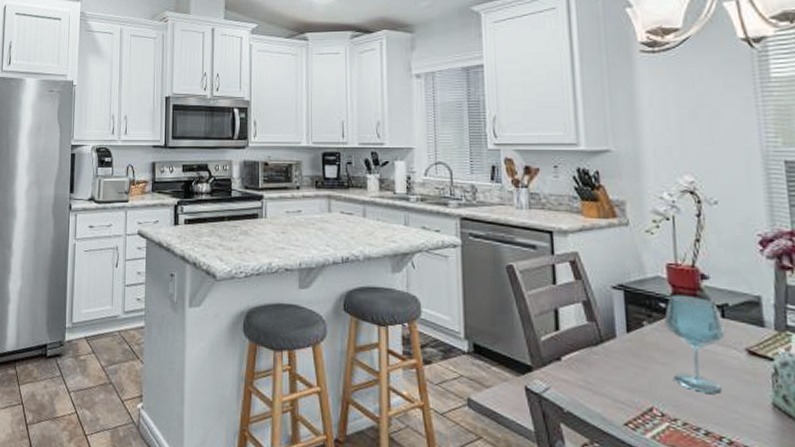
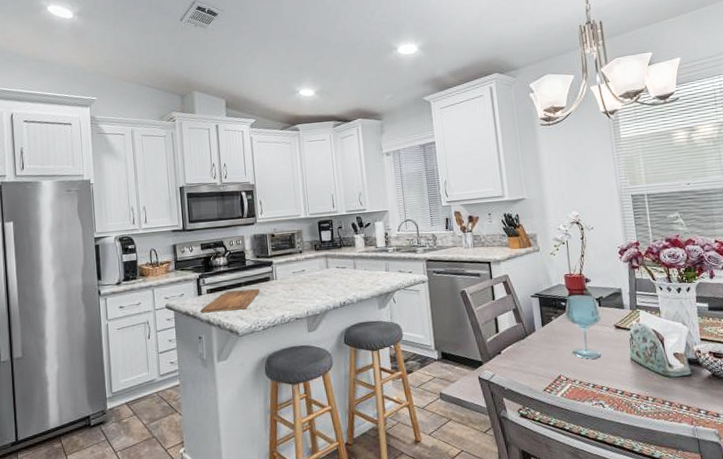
toaster: present [91,174,133,205] -> none [118,258,157,287]
cutting board: none [175,224,246,249] -> present [200,289,261,314]

